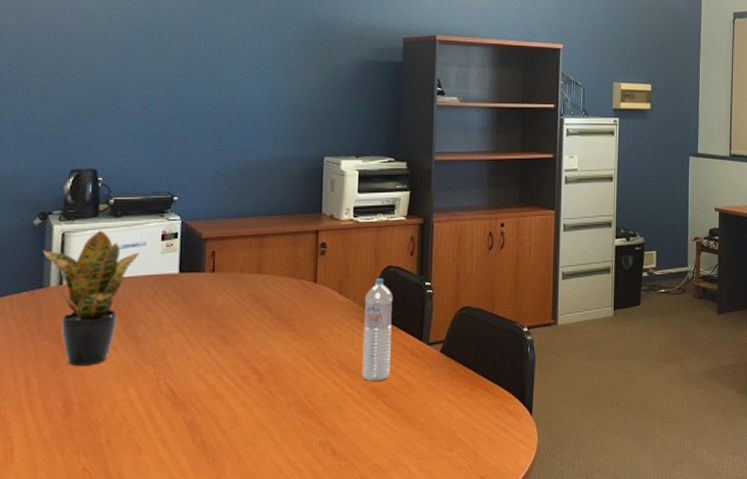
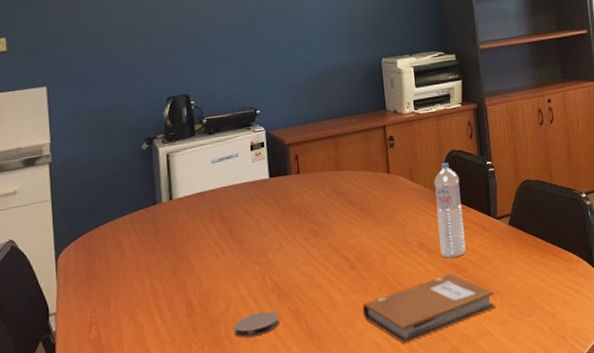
potted plant: present [42,230,140,366] -> none [152,147,234,271]
coaster: none [115,419,170,446] -> present [233,311,280,338]
notebook: none [266,398,415,469] -> present [362,273,496,345]

